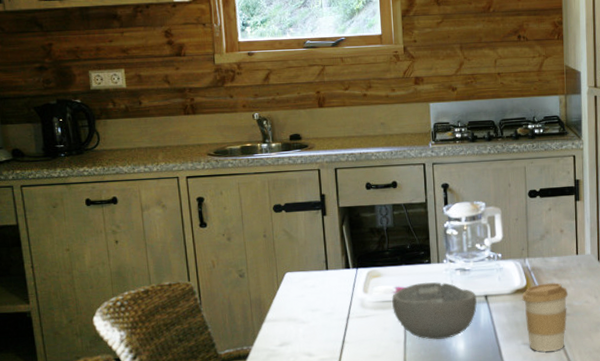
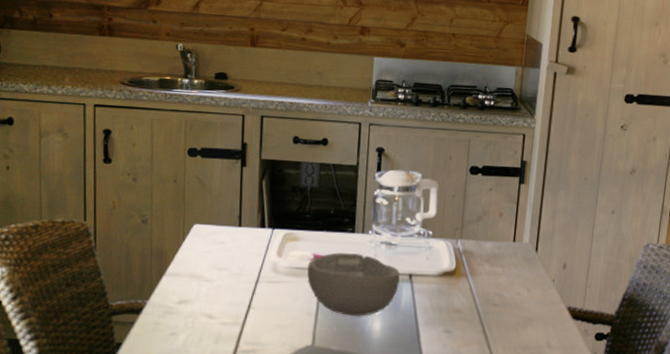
coffee cup: present [522,282,569,352] -> none [449,269,500,343]

